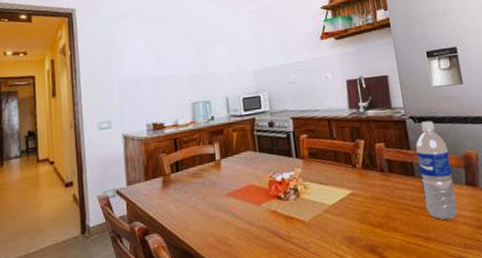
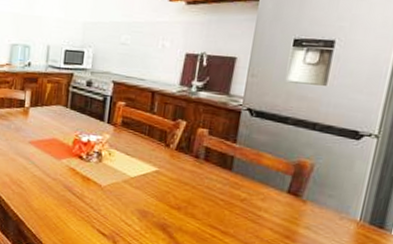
water bottle: present [416,120,458,220] -> none [233,116,281,222]

